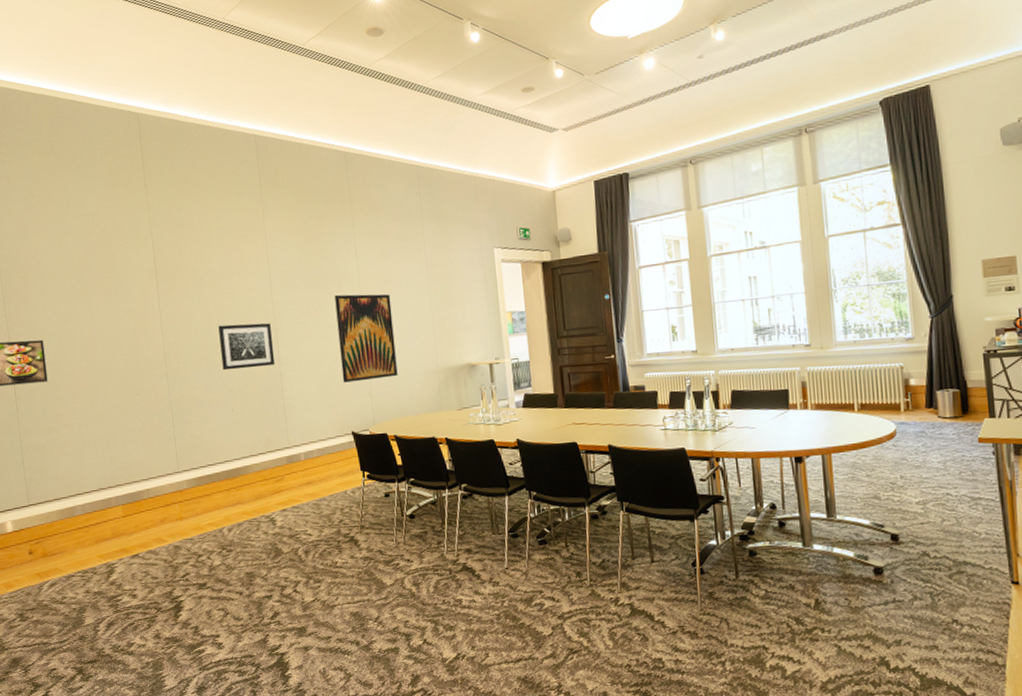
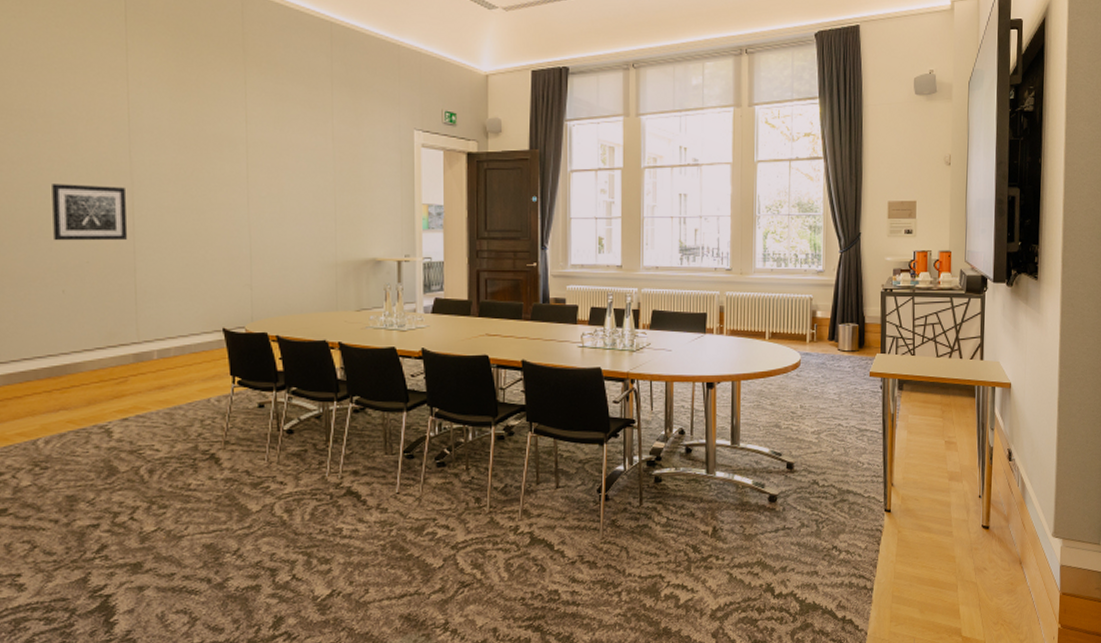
wall art: present [334,294,398,383] -> none [214,162,287,269]

